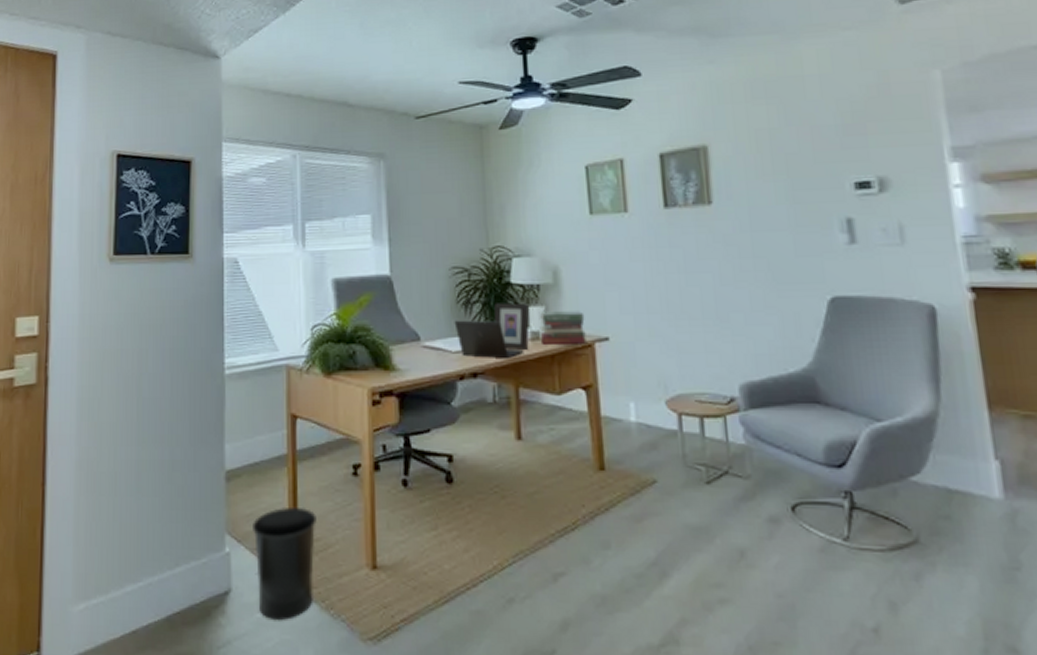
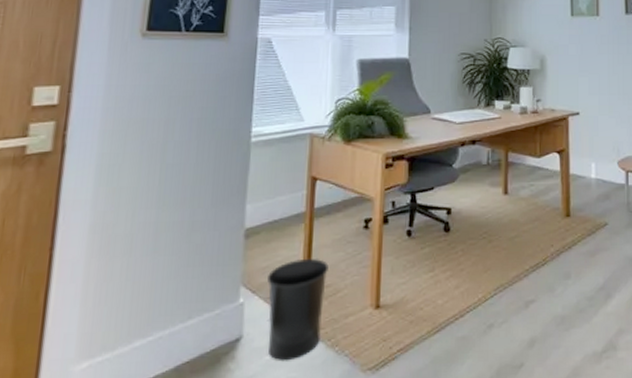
laptop: present [454,320,524,360] -> none [459,97,514,129]
picture frame: present [494,303,529,350] -> none [492,84,520,121]
books: present [541,311,586,344] -> none [528,91,562,117]

